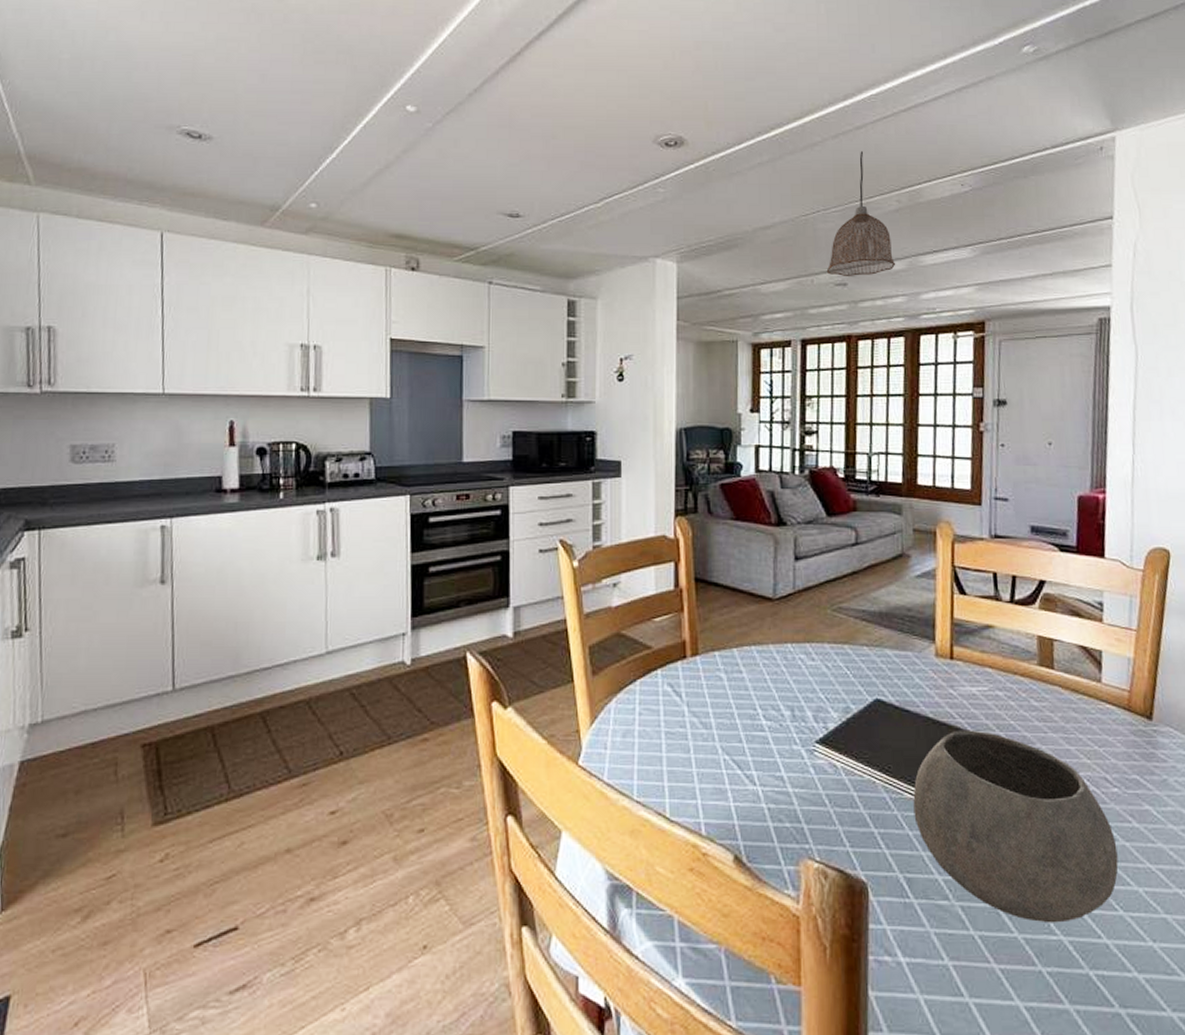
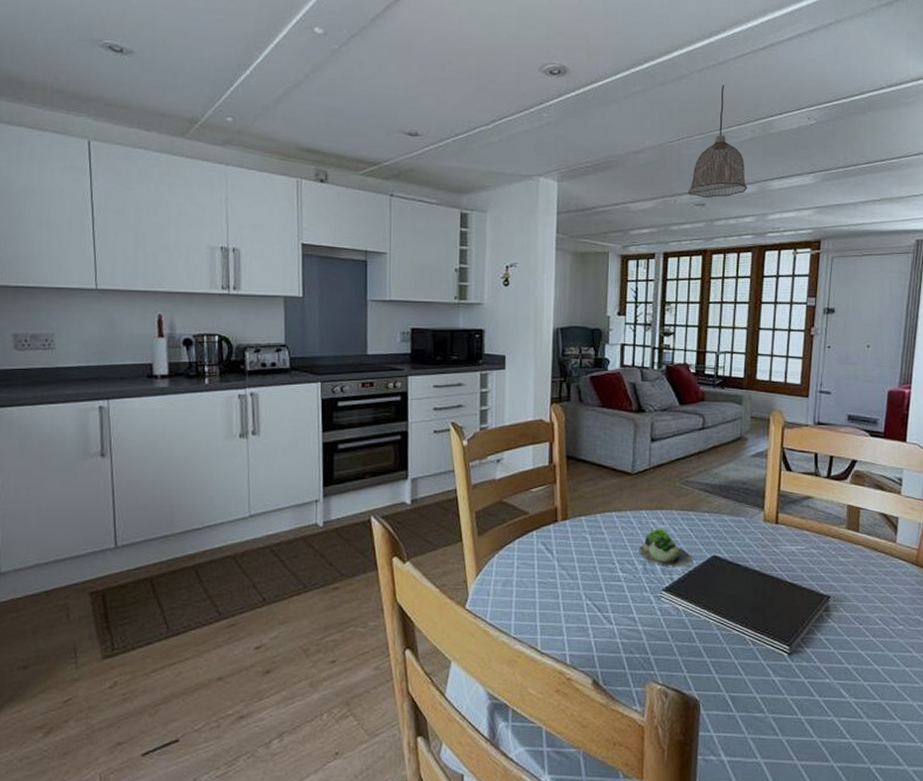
succulent plant: none [786,664,852,714] -> present [639,527,693,568]
bowl: present [913,730,1119,923] -> none [739,580,899,730]

